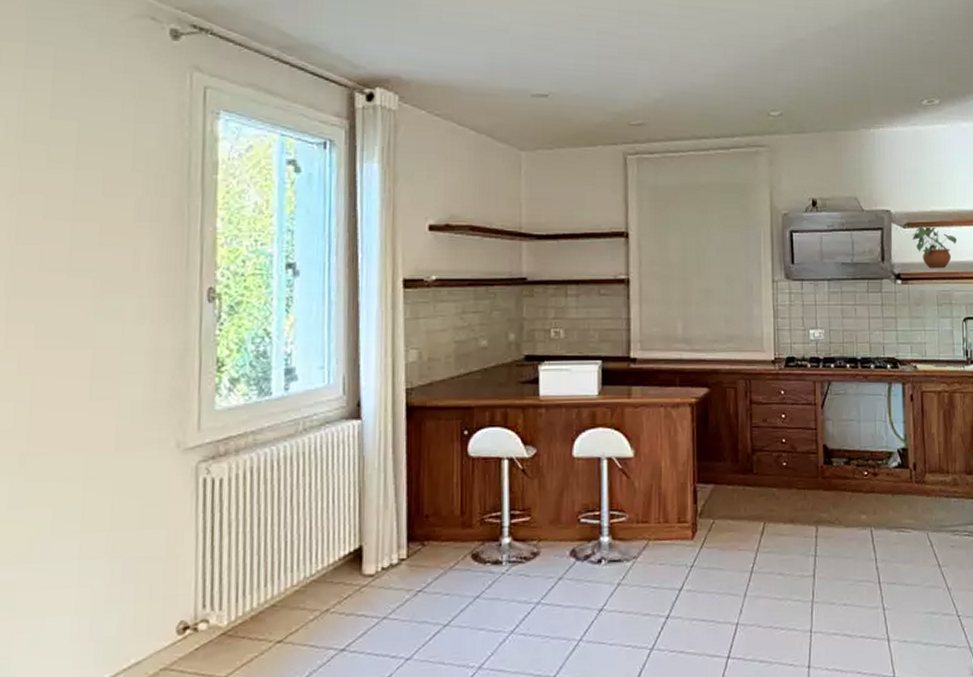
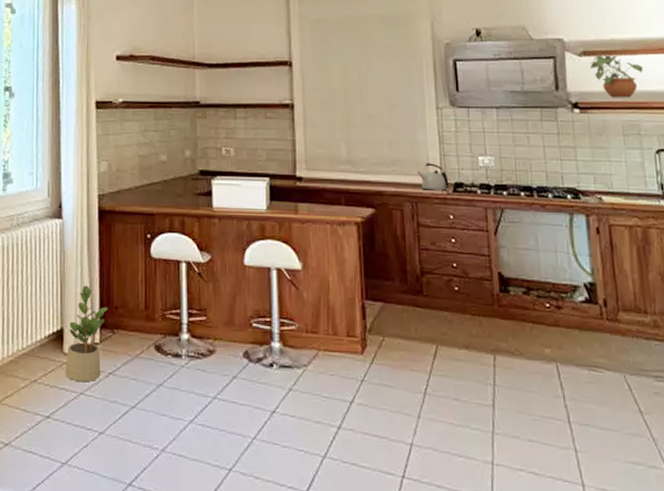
potted plant: none [365,494,417,606] -> present [65,285,108,382]
kettle: none [751,338,781,367] -> present [417,163,449,192]

